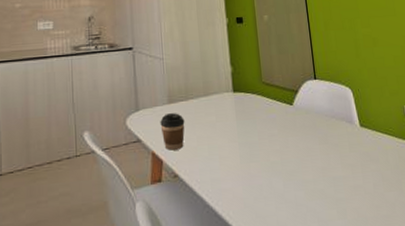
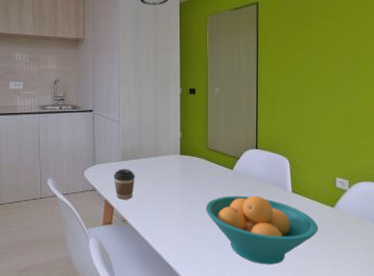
fruit bowl: none [267,133,395,217] -> present [205,195,318,265]

